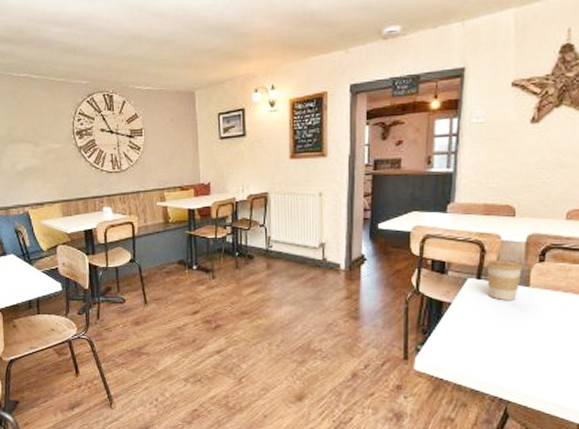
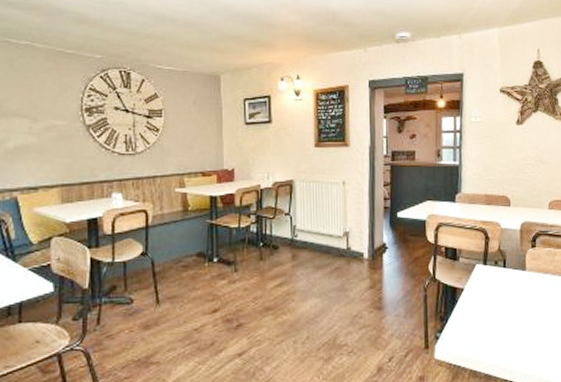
coffee cup: present [486,259,524,300] -> none [490,245,520,284]

